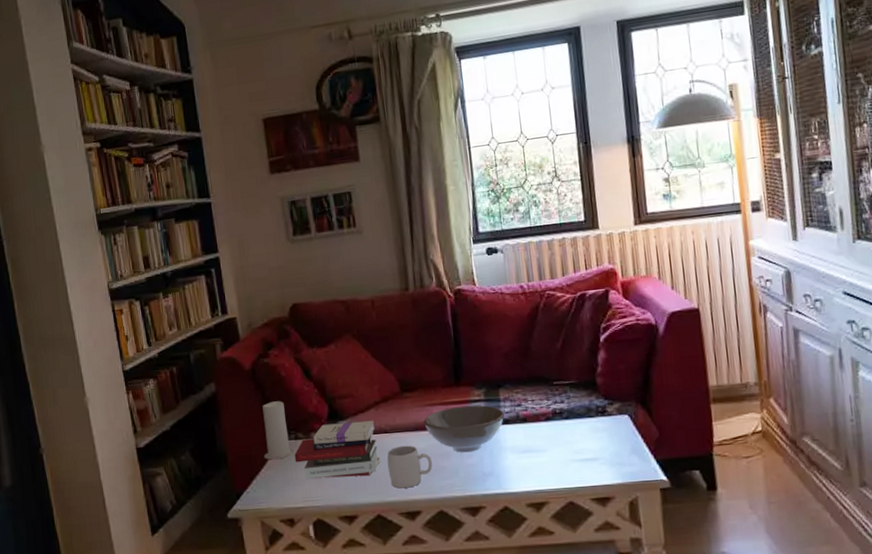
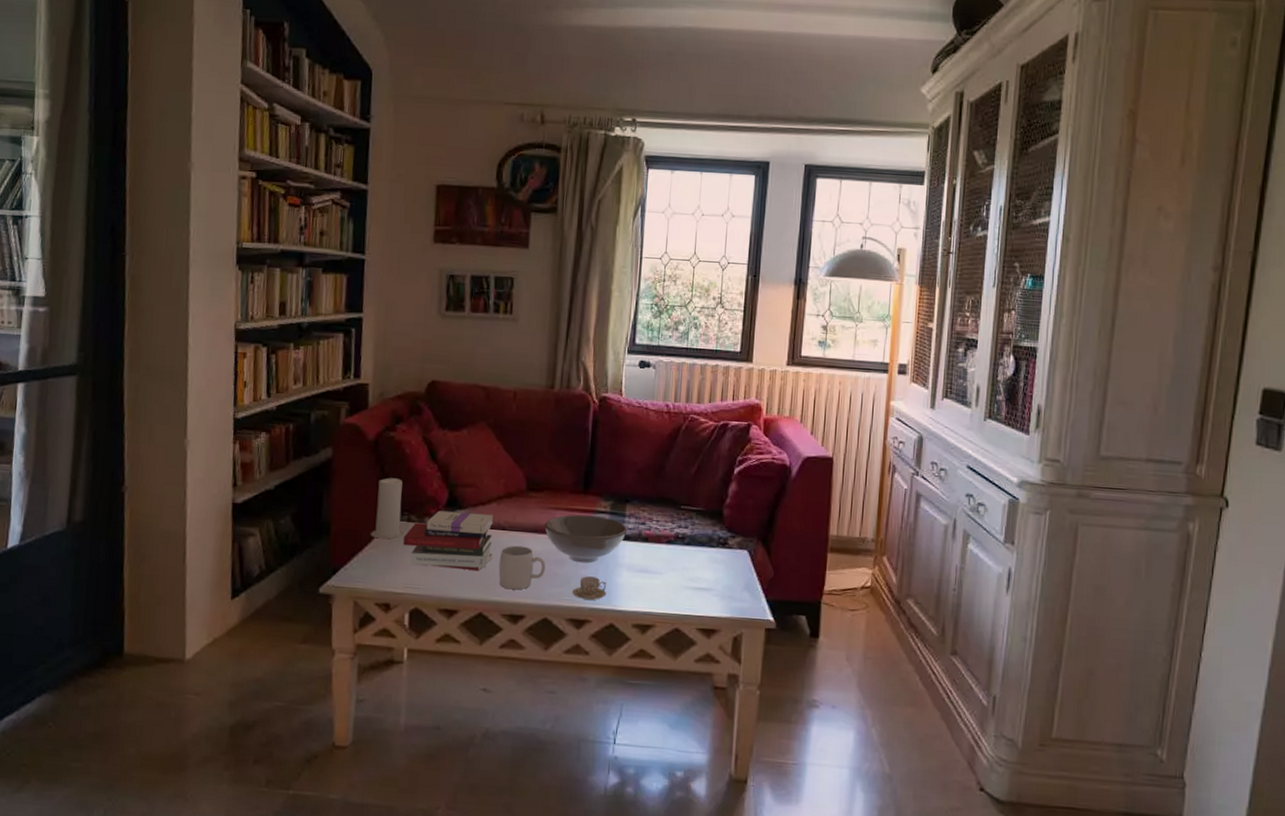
teacup: none [462,464,496,488] -> present [572,576,607,601]

